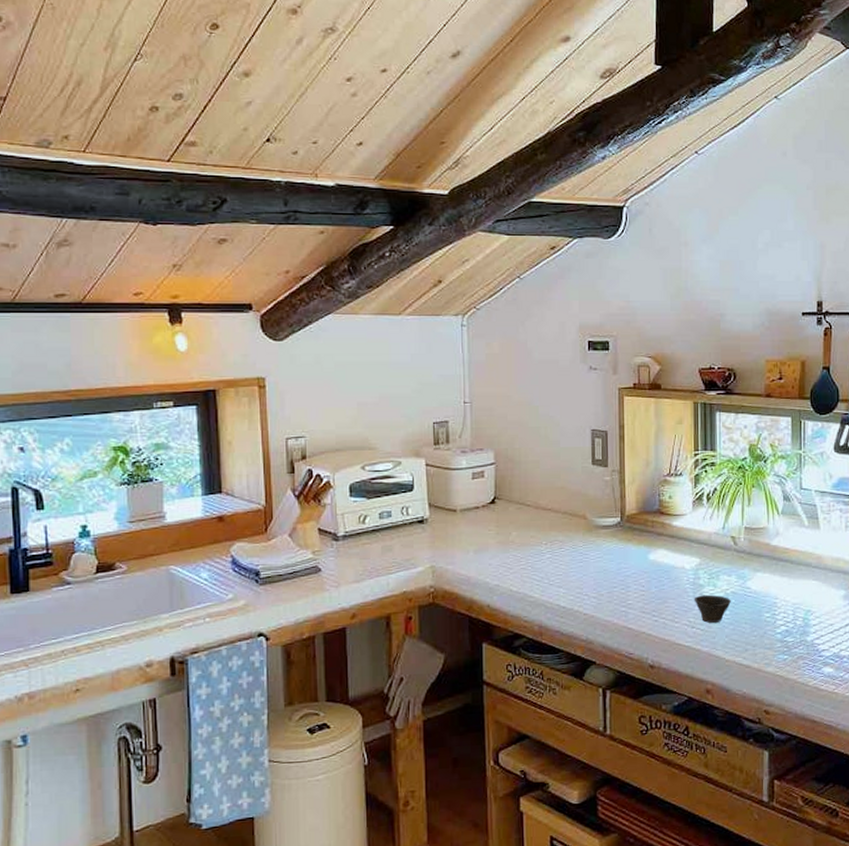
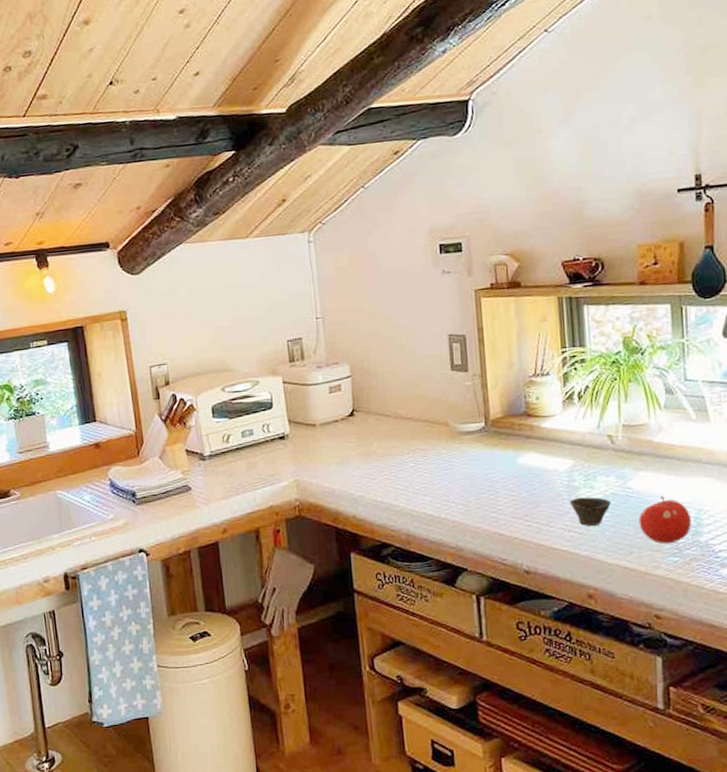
fruit: none [754,596,800,643] -> present [638,495,691,544]

